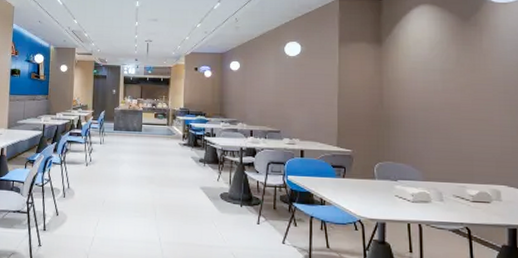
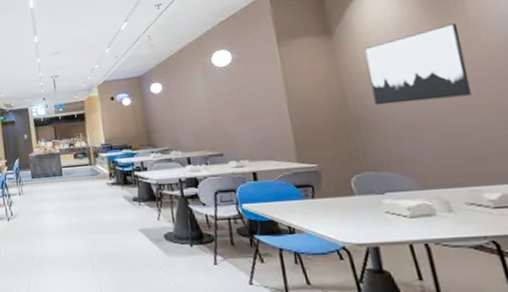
wall art: none [403,51,474,111] -> present [364,23,471,106]

